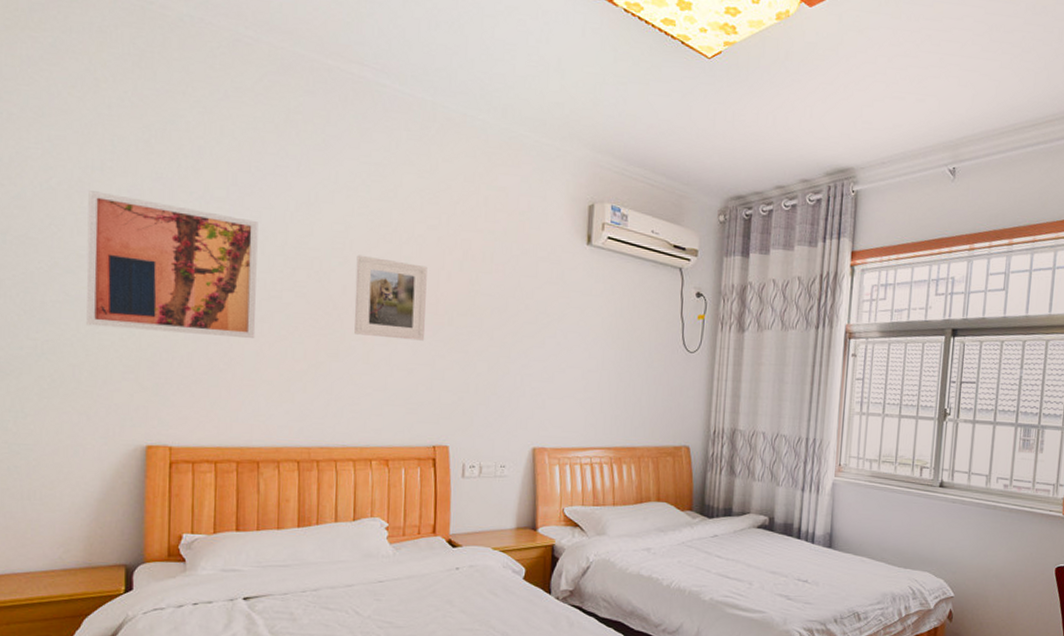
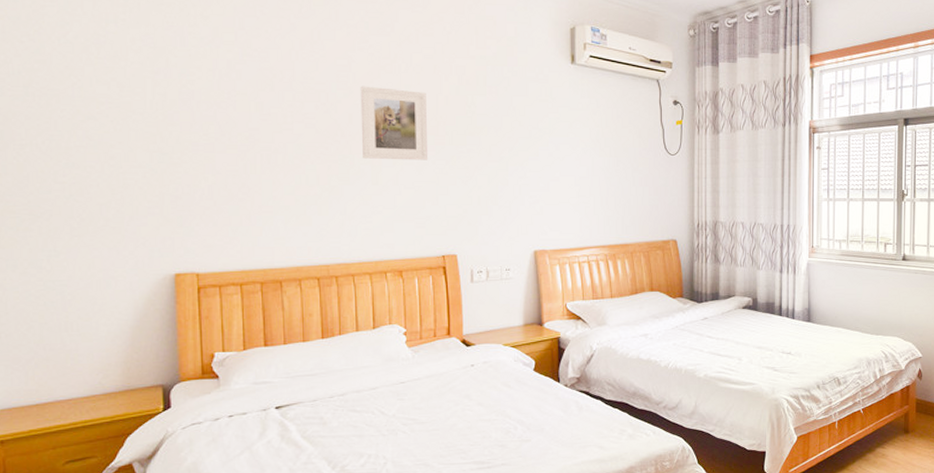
wall art: present [86,191,258,338] -> none [104,42,271,168]

